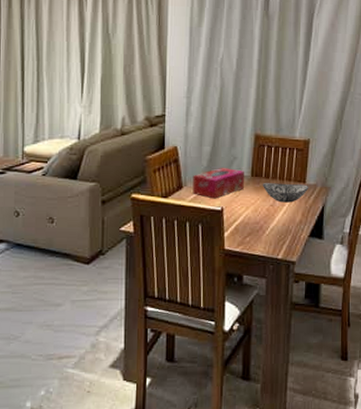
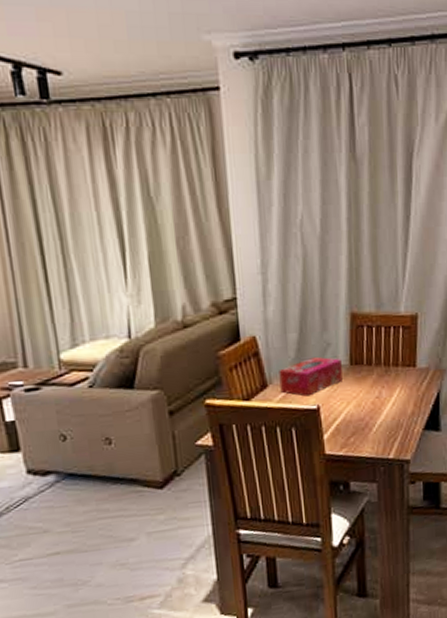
decorative bowl: present [262,182,309,203] -> none [364,369,420,393]

